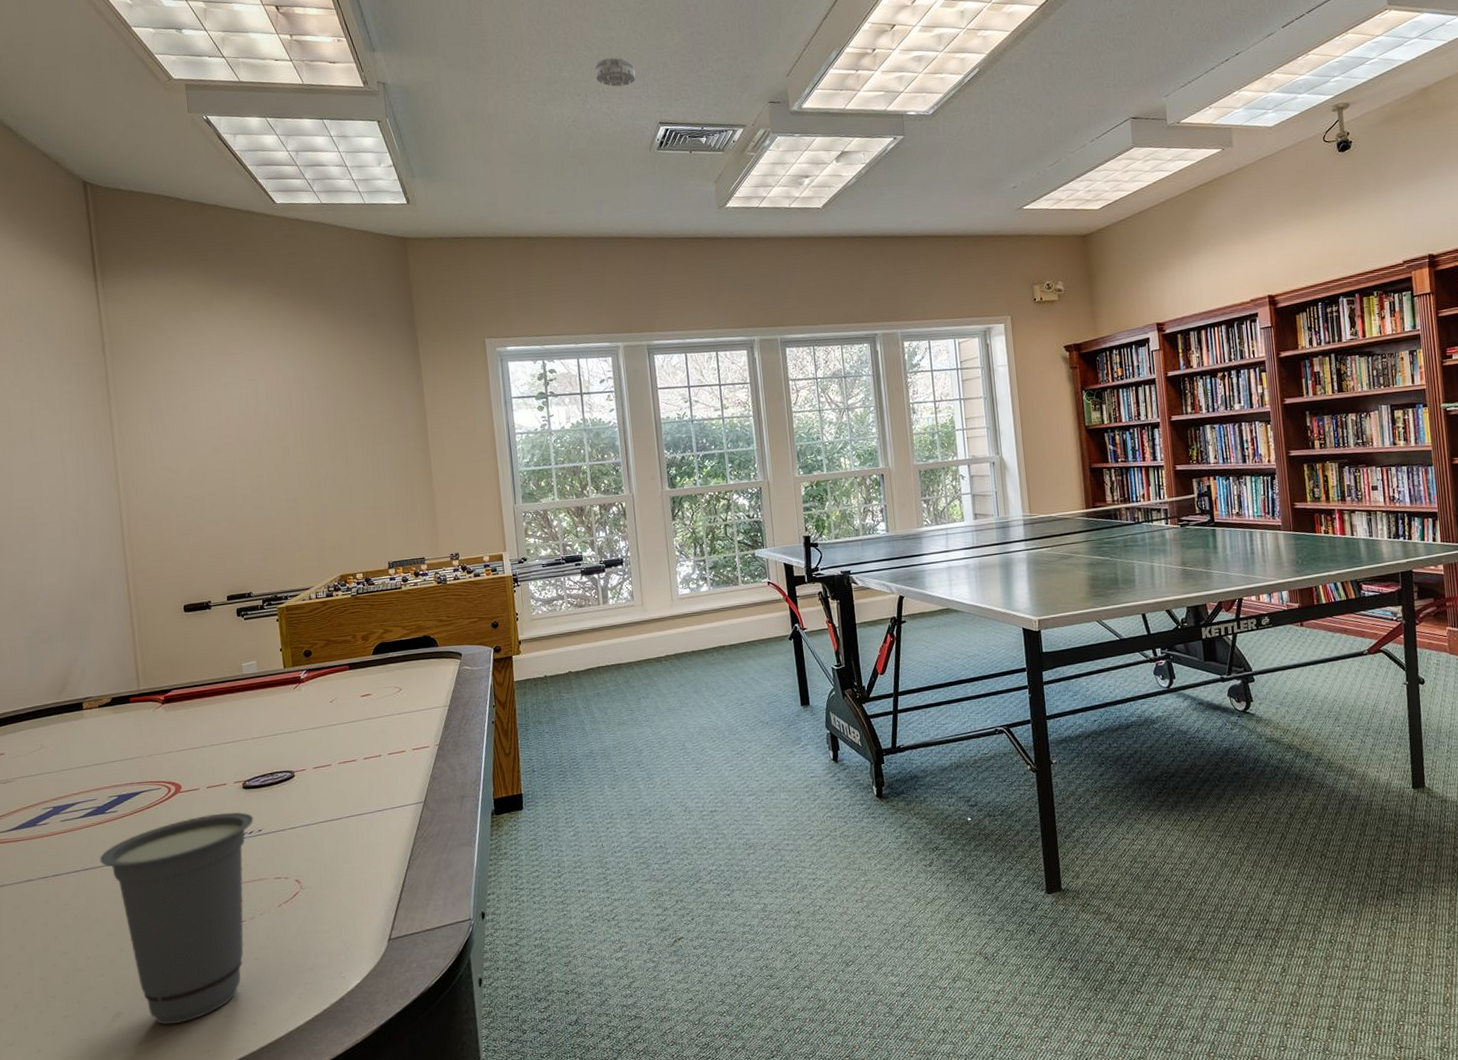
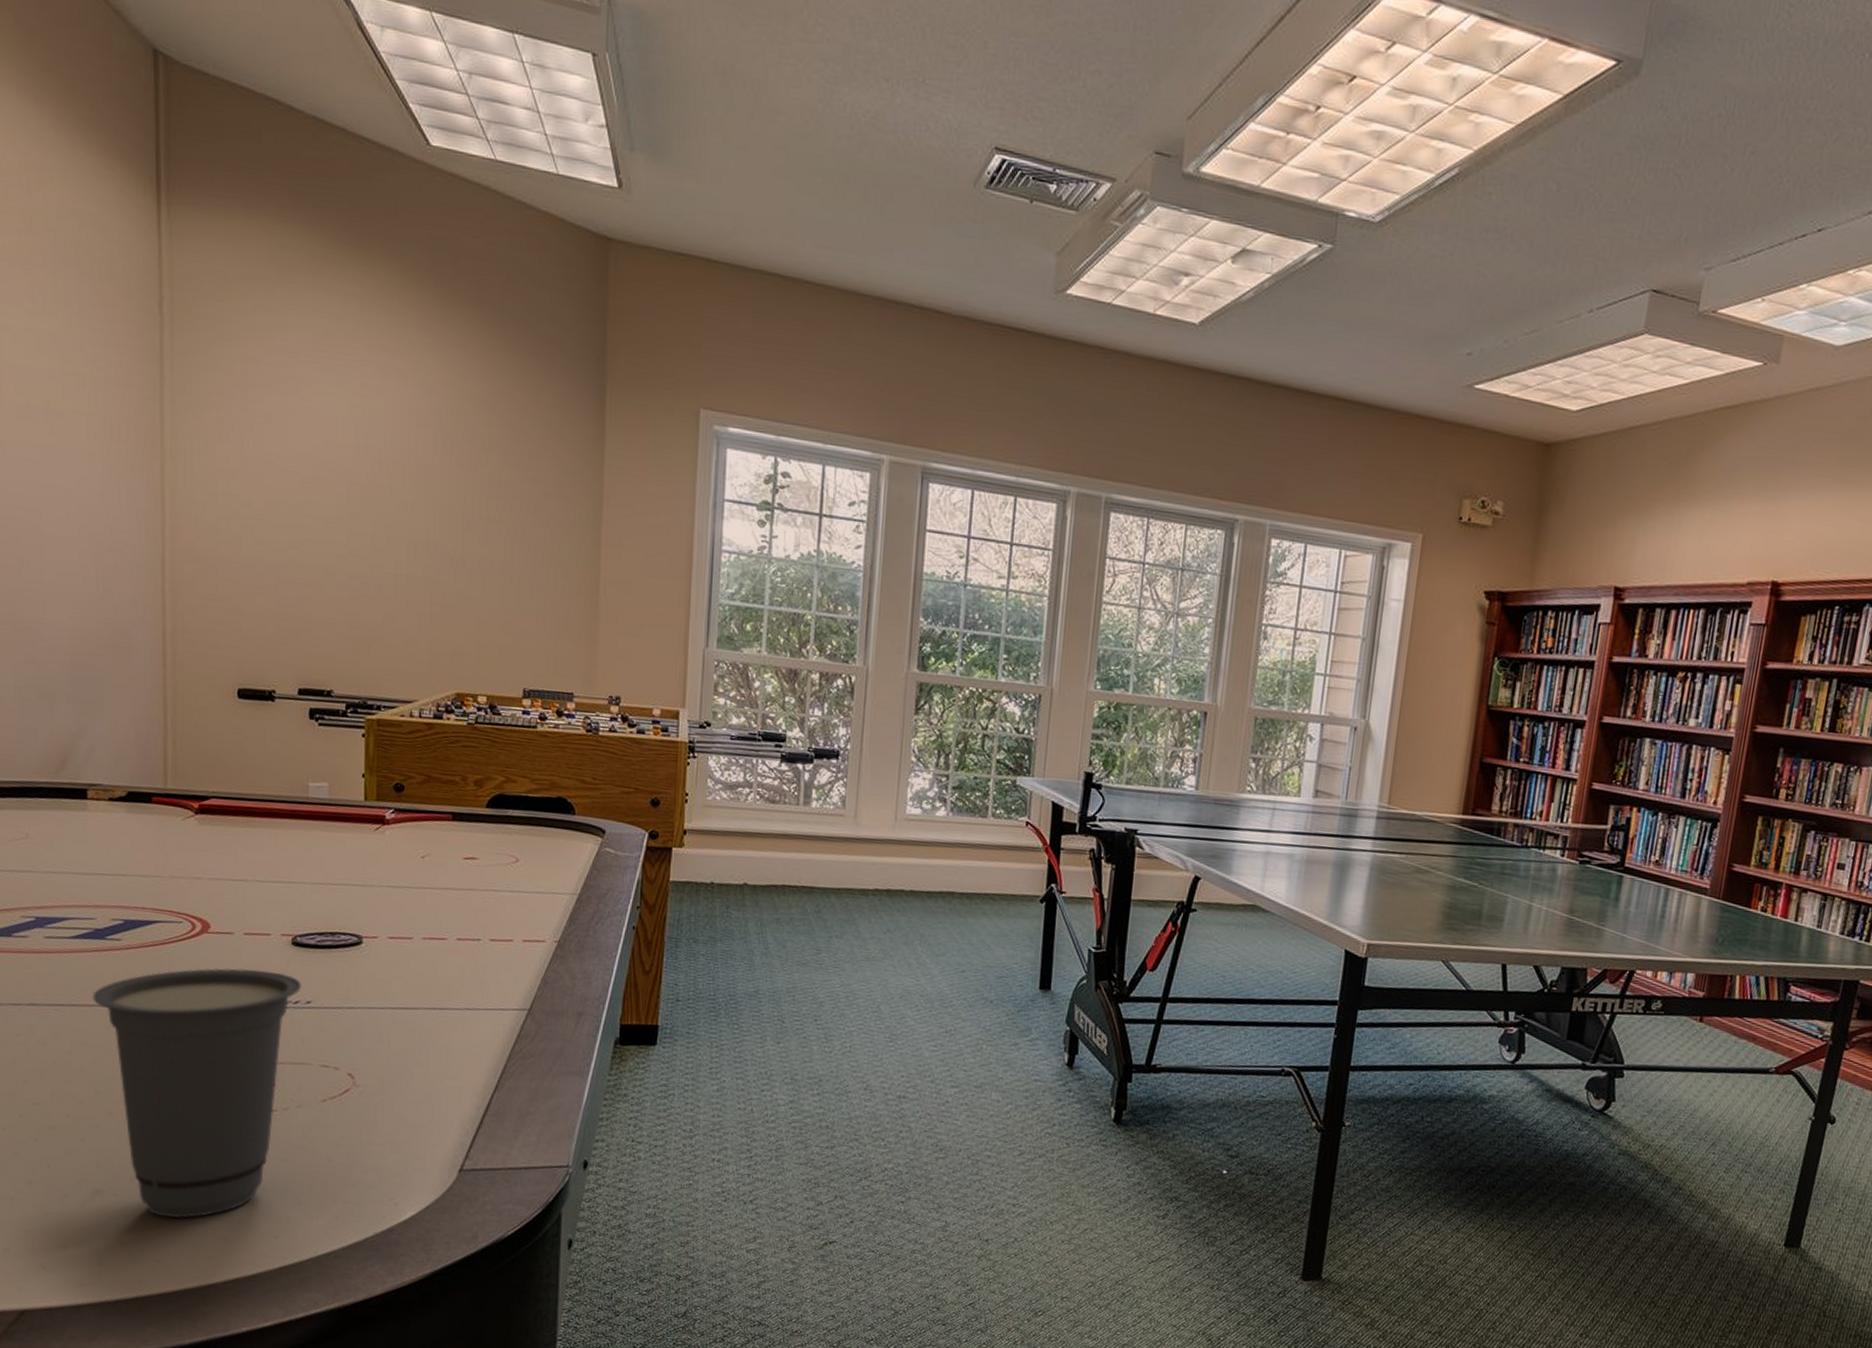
smoke detector: present [594,57,636,87] -> none [915,33,974,81]

